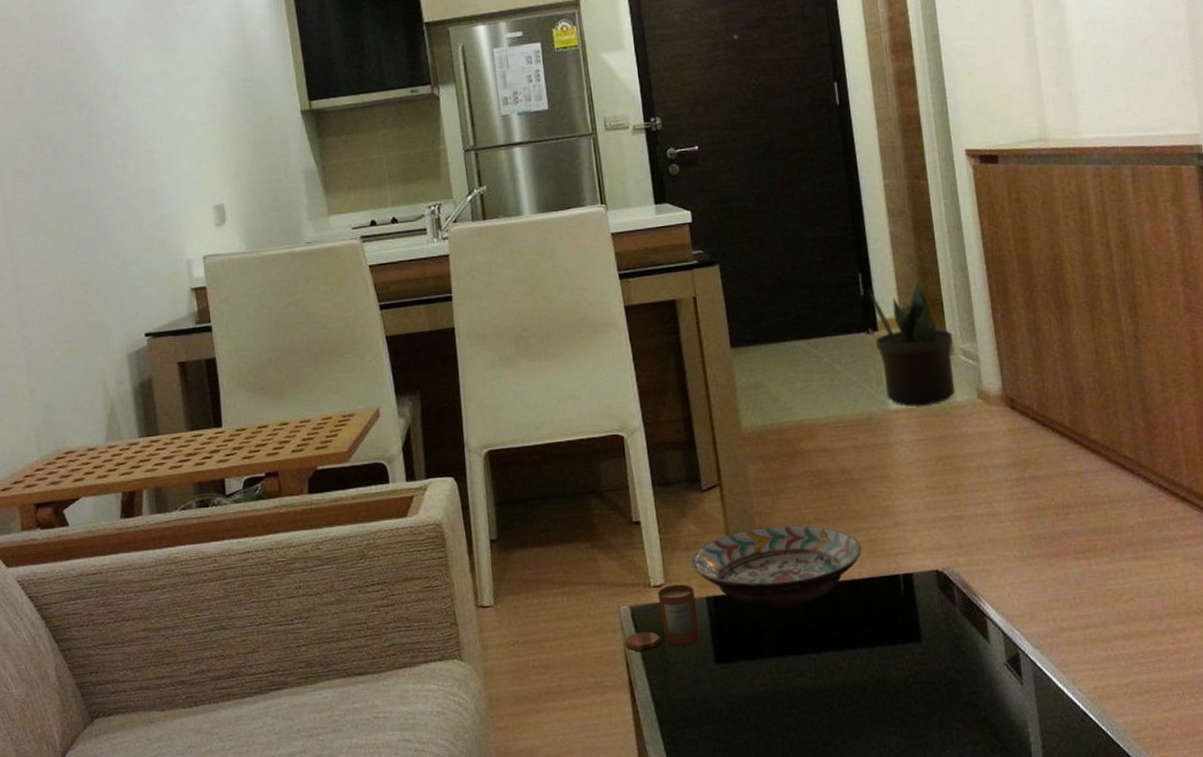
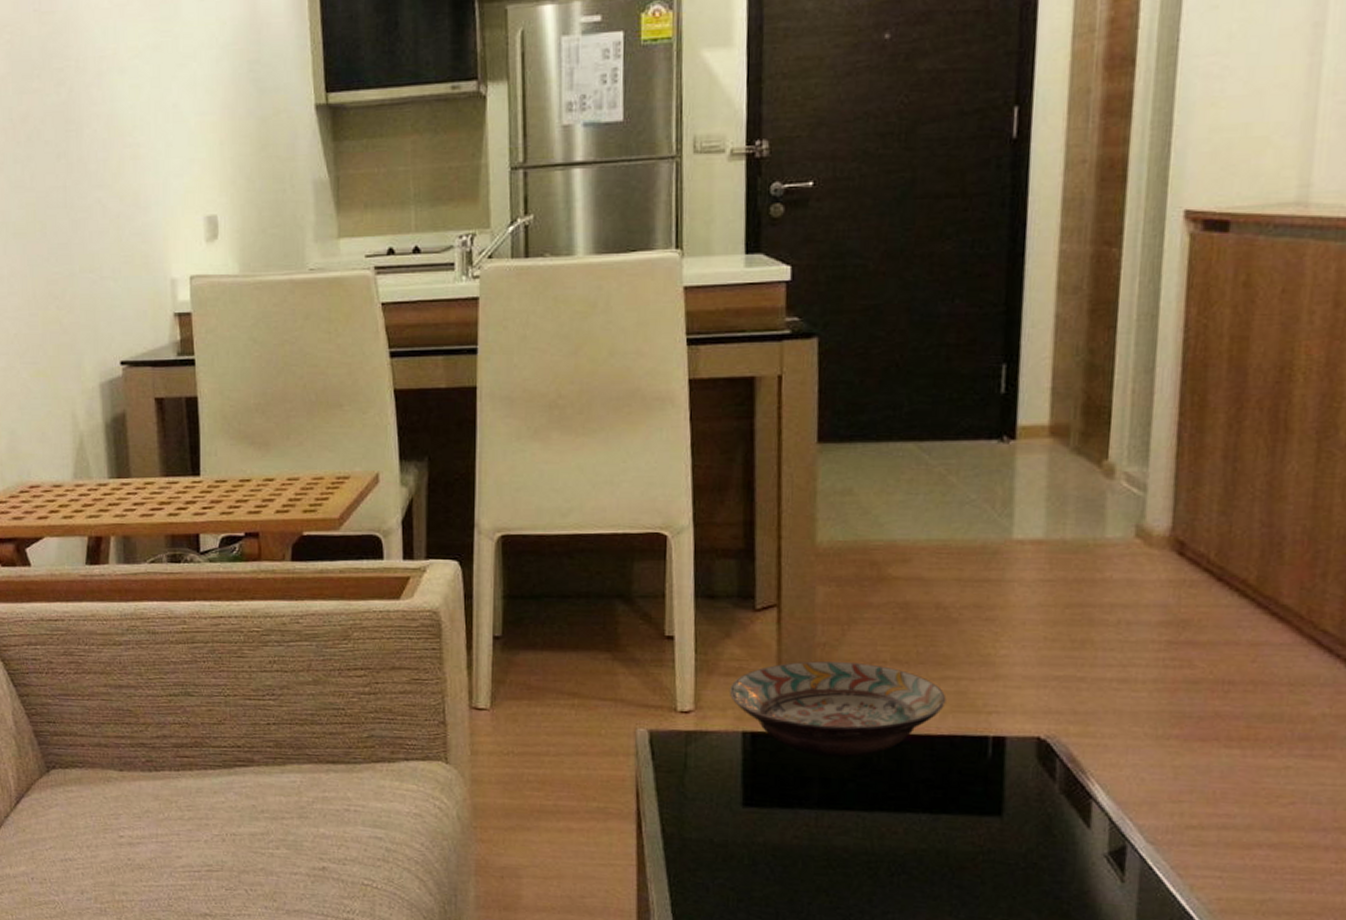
candle: present [625,584,699,652] -> none [637,712,729,783]
planter: present [868,281,956,405] -> none [1010,380,1117,538]

